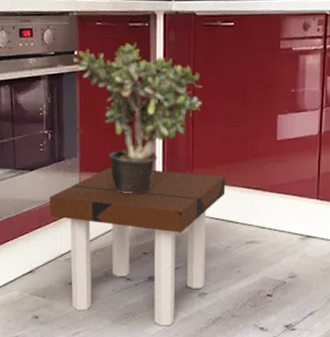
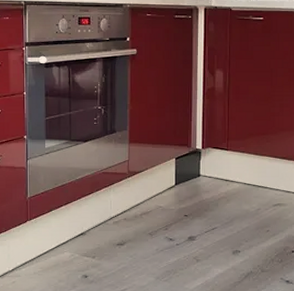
side table: present [49,167,226,326] -> none [101,139,256,282]
potted plant: present [72,43,202,194] -> none [125,32,237,163]

